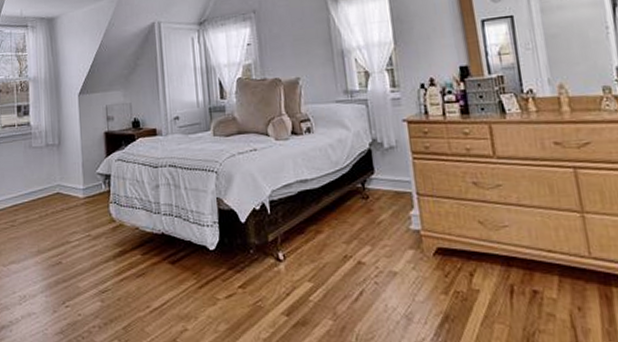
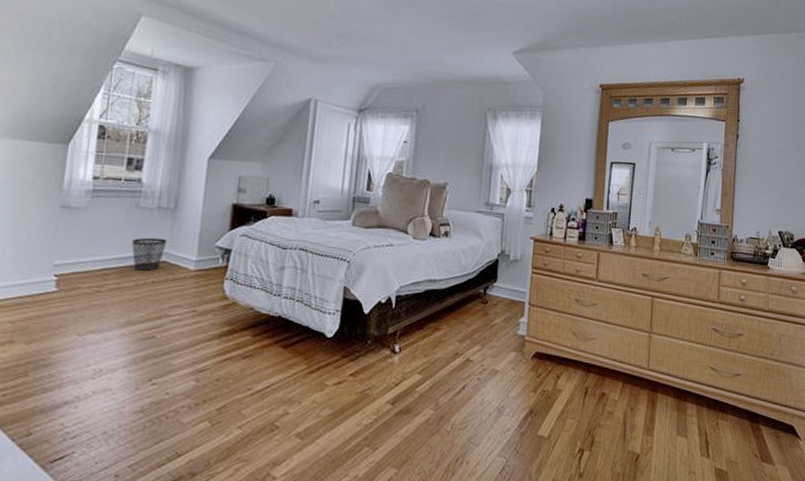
wastebasket: none [31,172,58,204] -> present [132,237,167,271]

